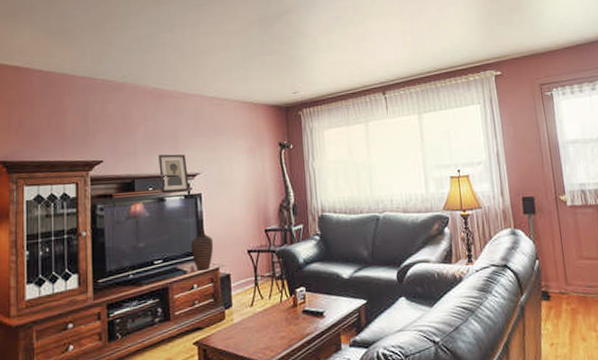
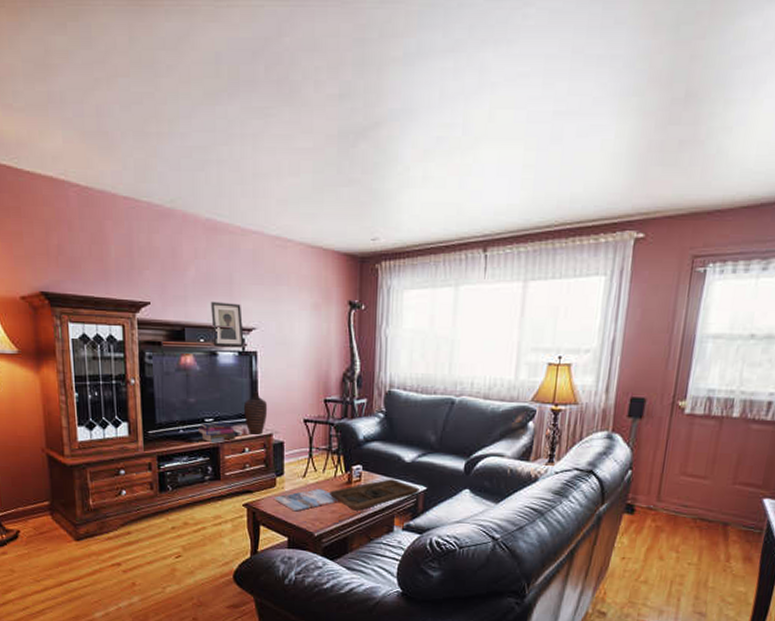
books: none [148,261,184,285] -> present [198,421,235,444]
magazine: none [223,315,288,343] -> present [273,488,341,512]
decorative tray: none [277,297,360,334] -> present [330,479,420,511]

